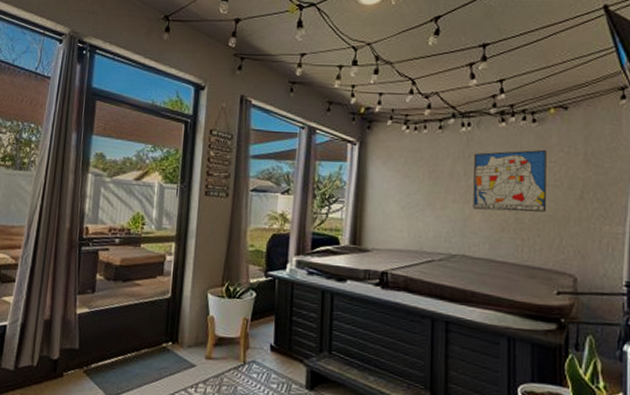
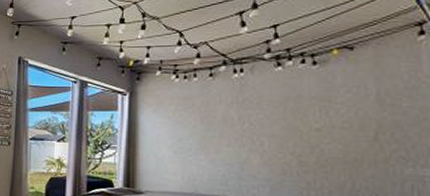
wall art: present [473,149,547,212] -> none [249,91,333,155]

